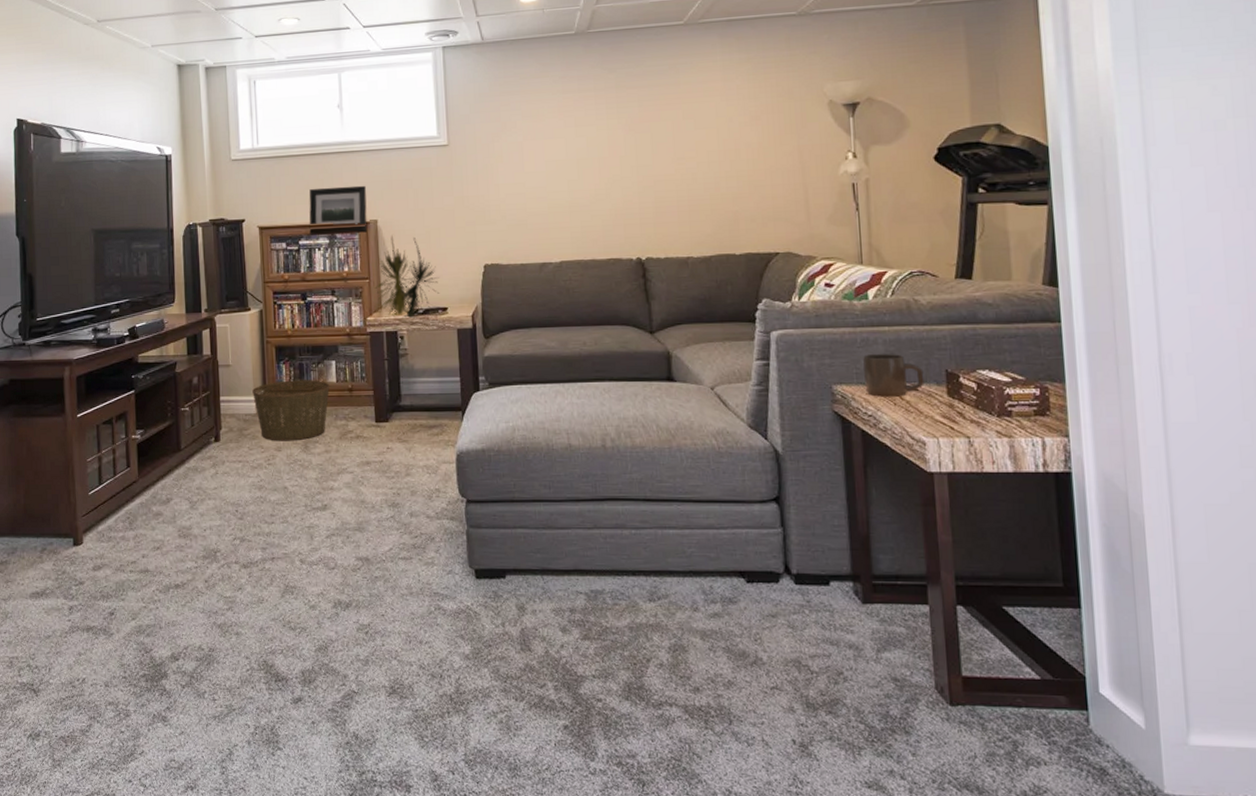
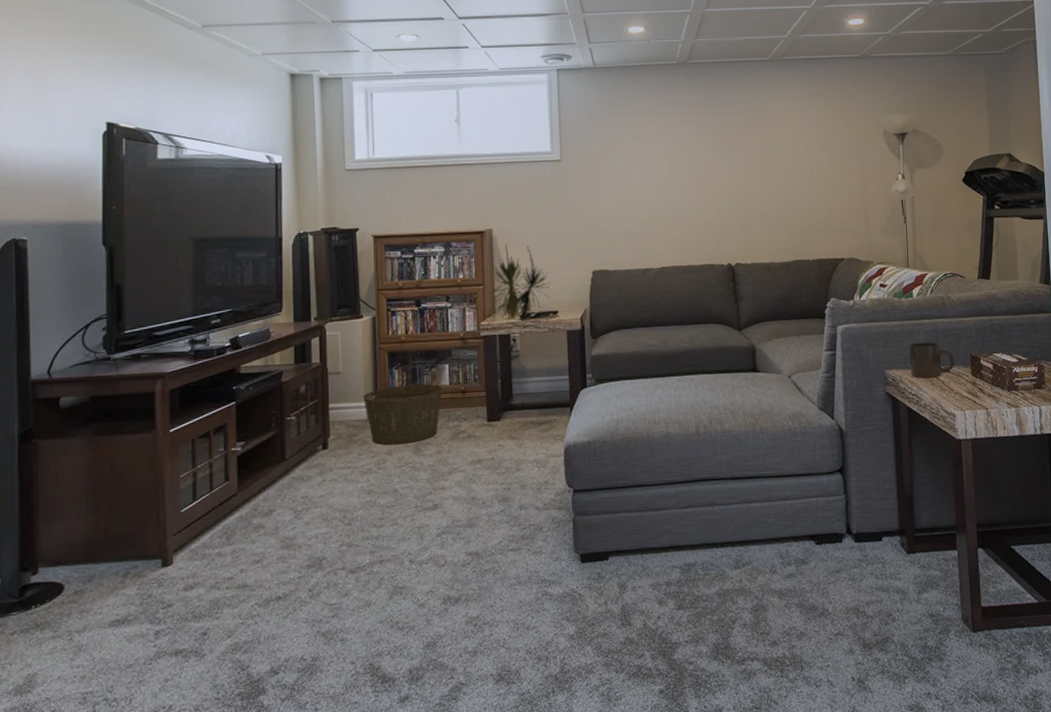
picture frame: present [309,185,368,235] -> none [424,196,483,244]

